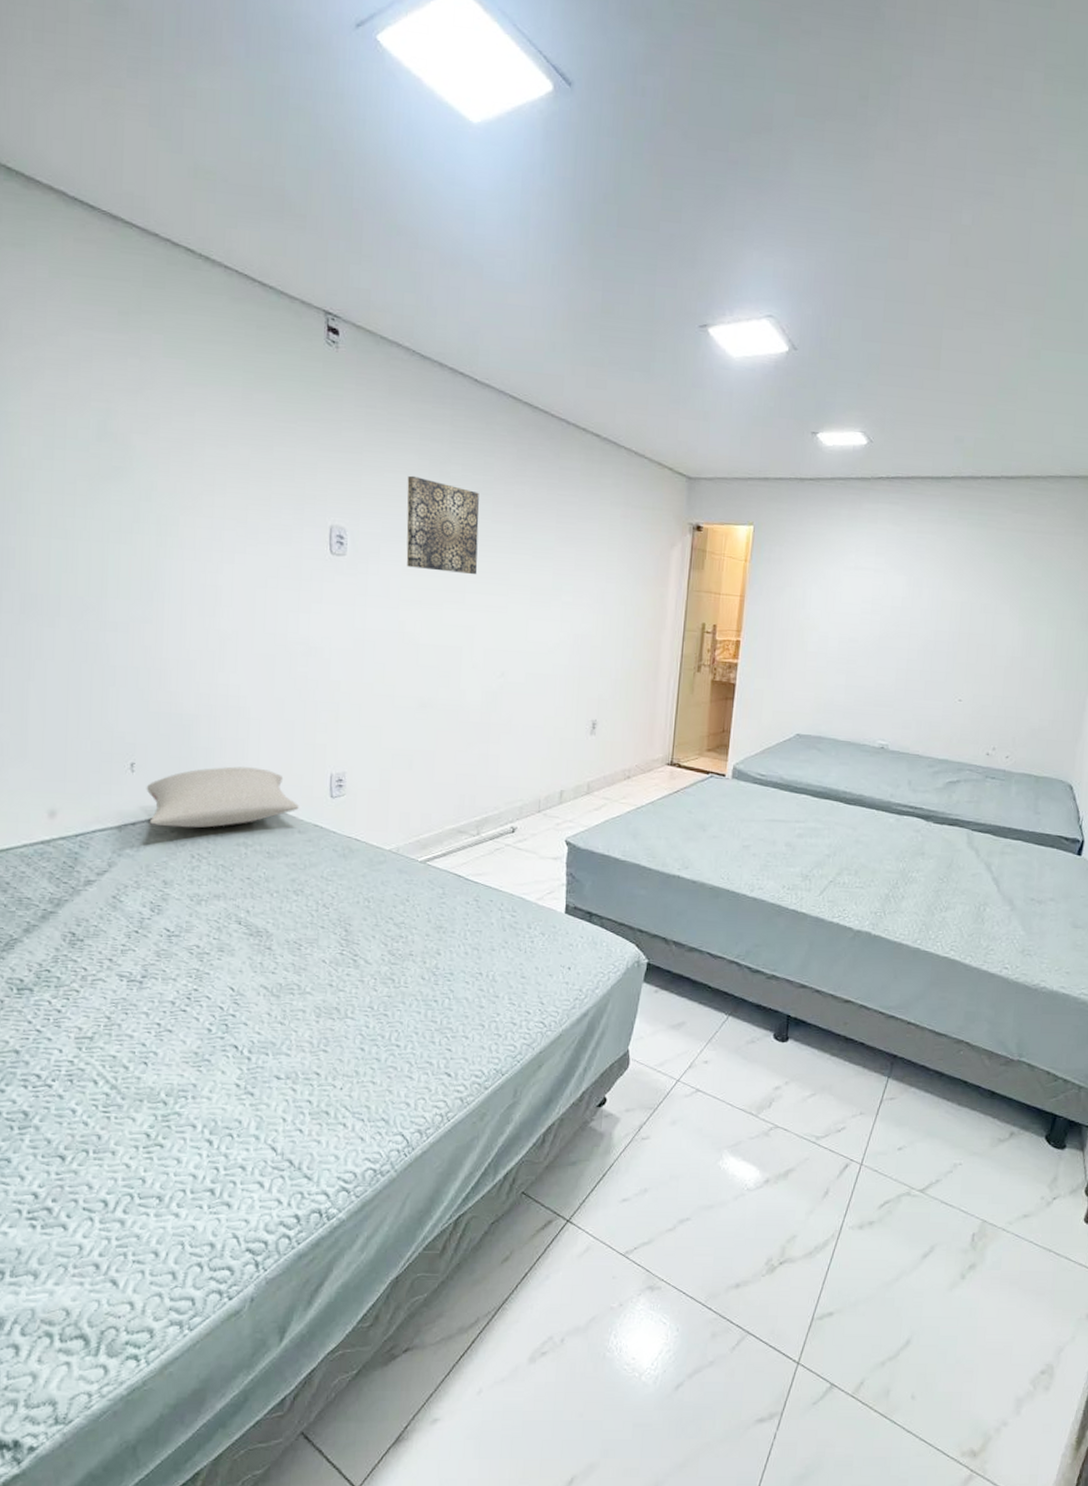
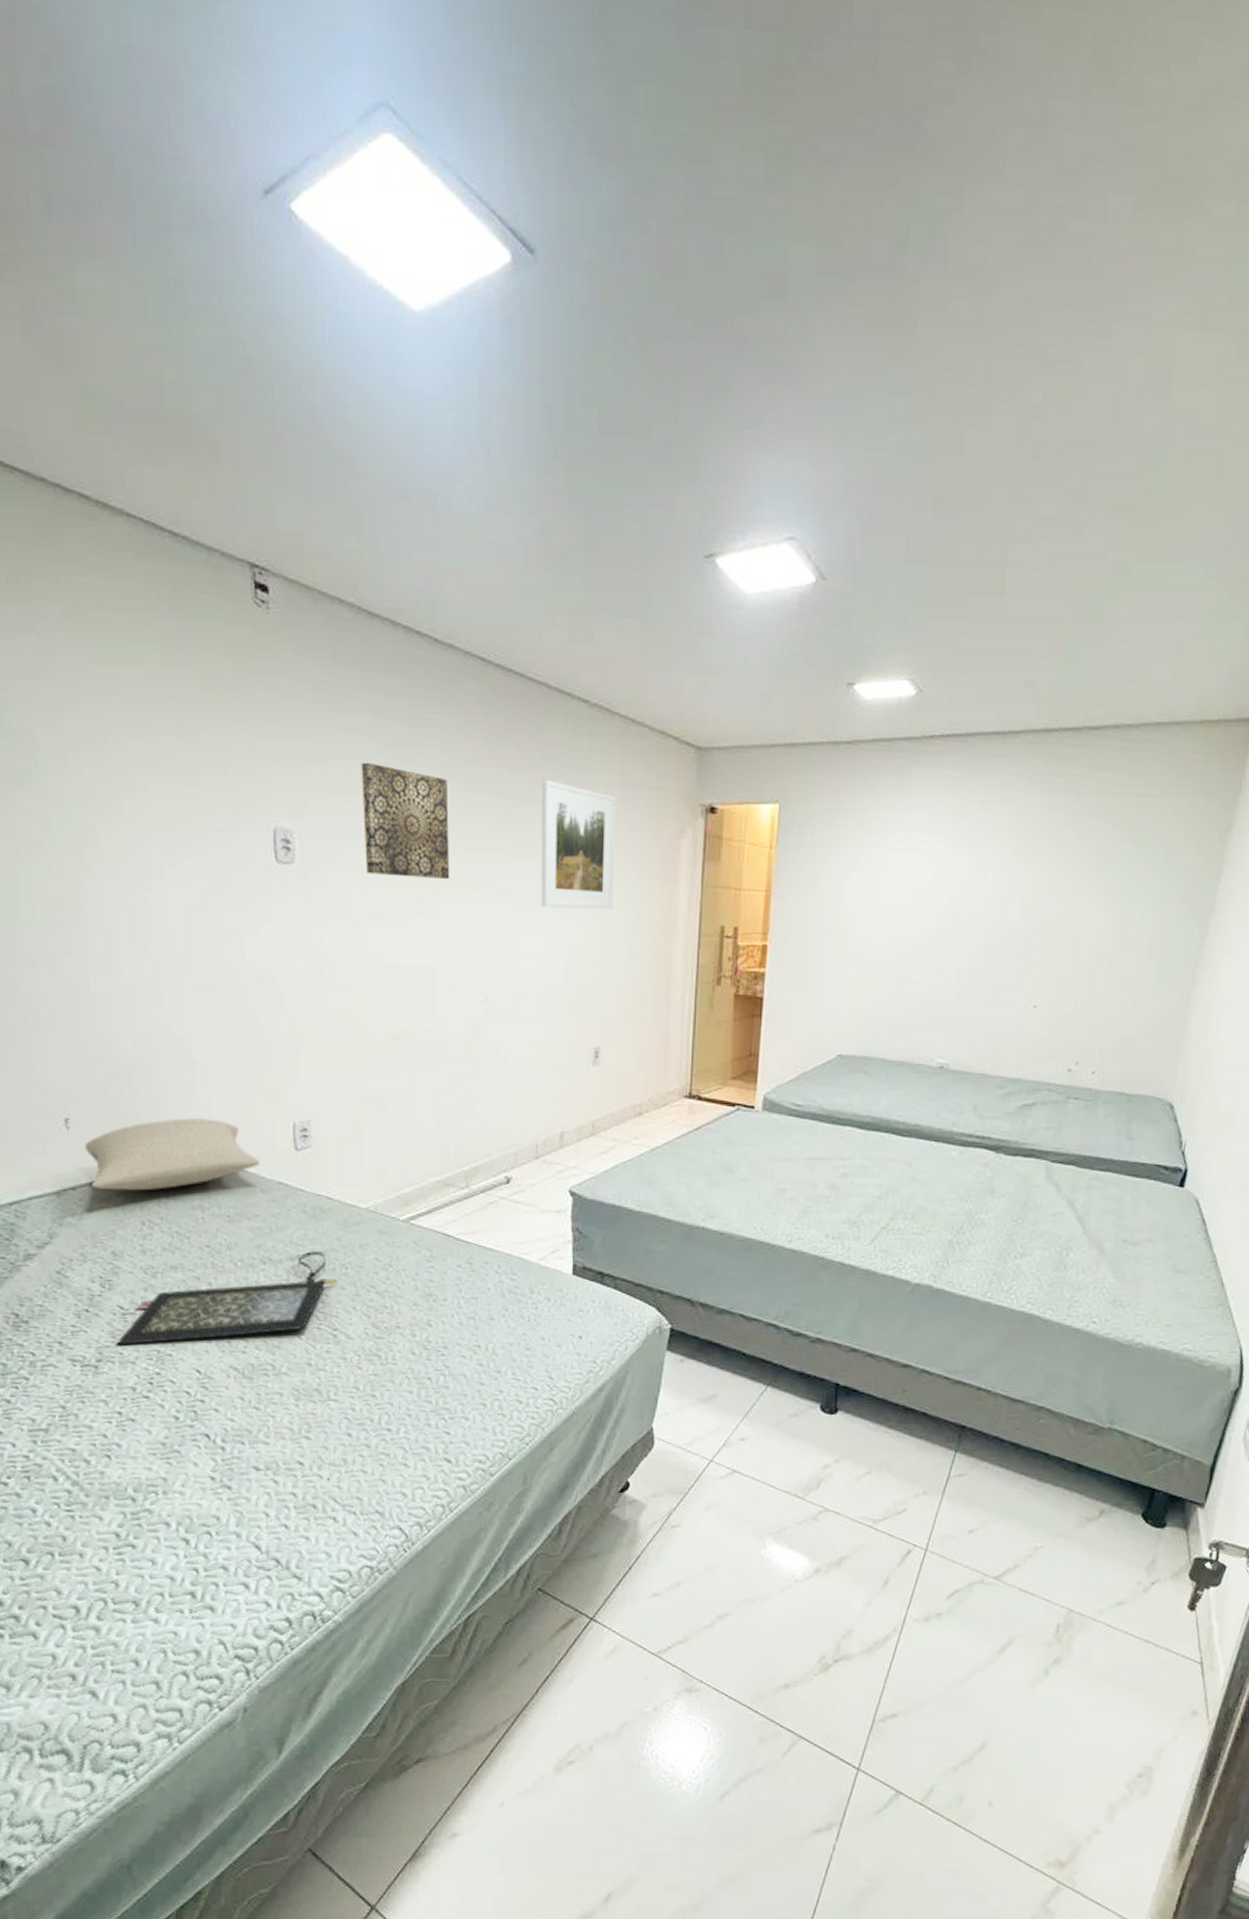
clutch bag: none [160,886,361,964] -> present [116,1252,338,1345]
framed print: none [552,496,620,606] -> present [541,779,617,910]

